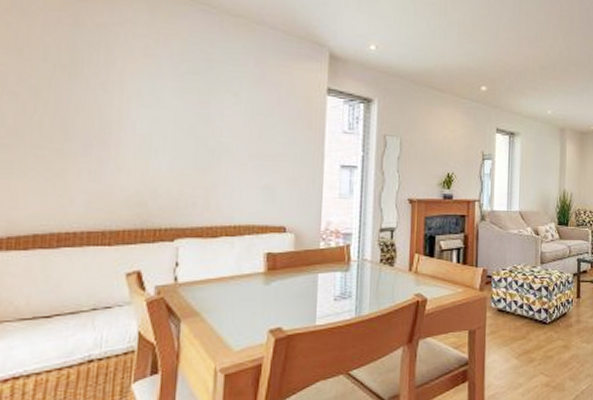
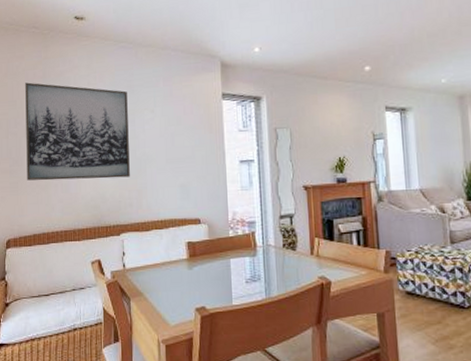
wall art: none [30,27,203,171] -> present [25,82,130,181]

